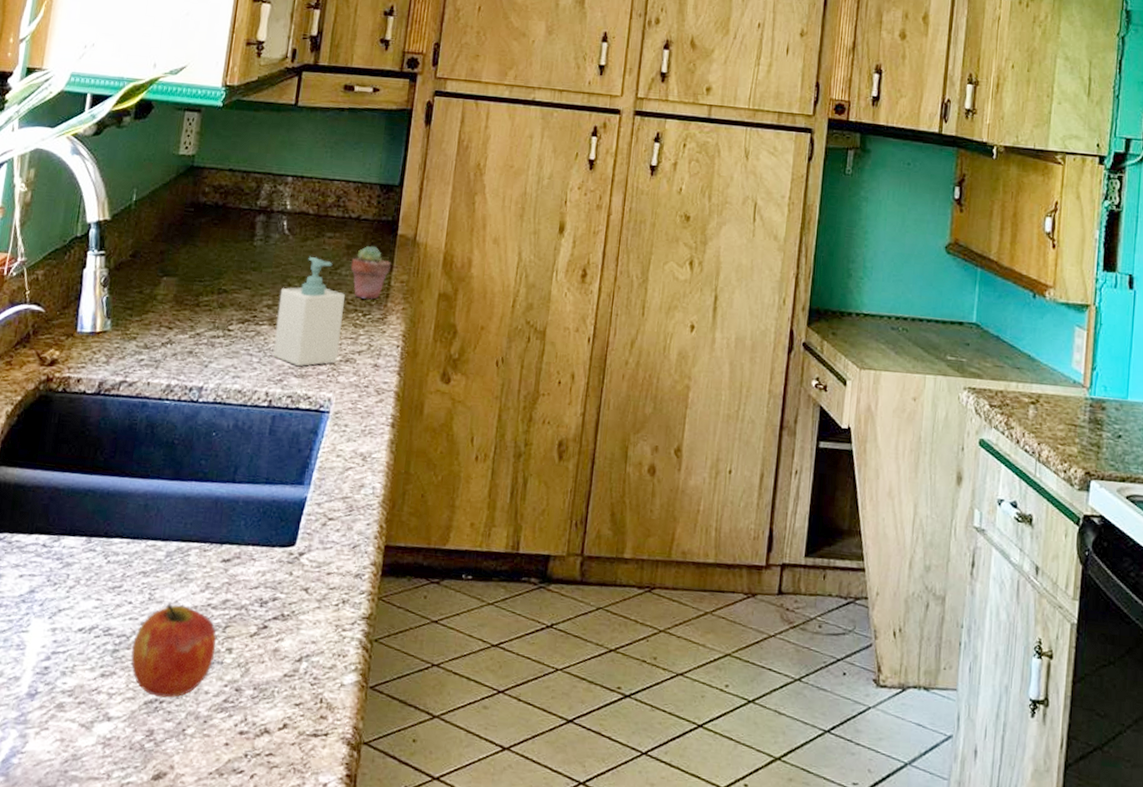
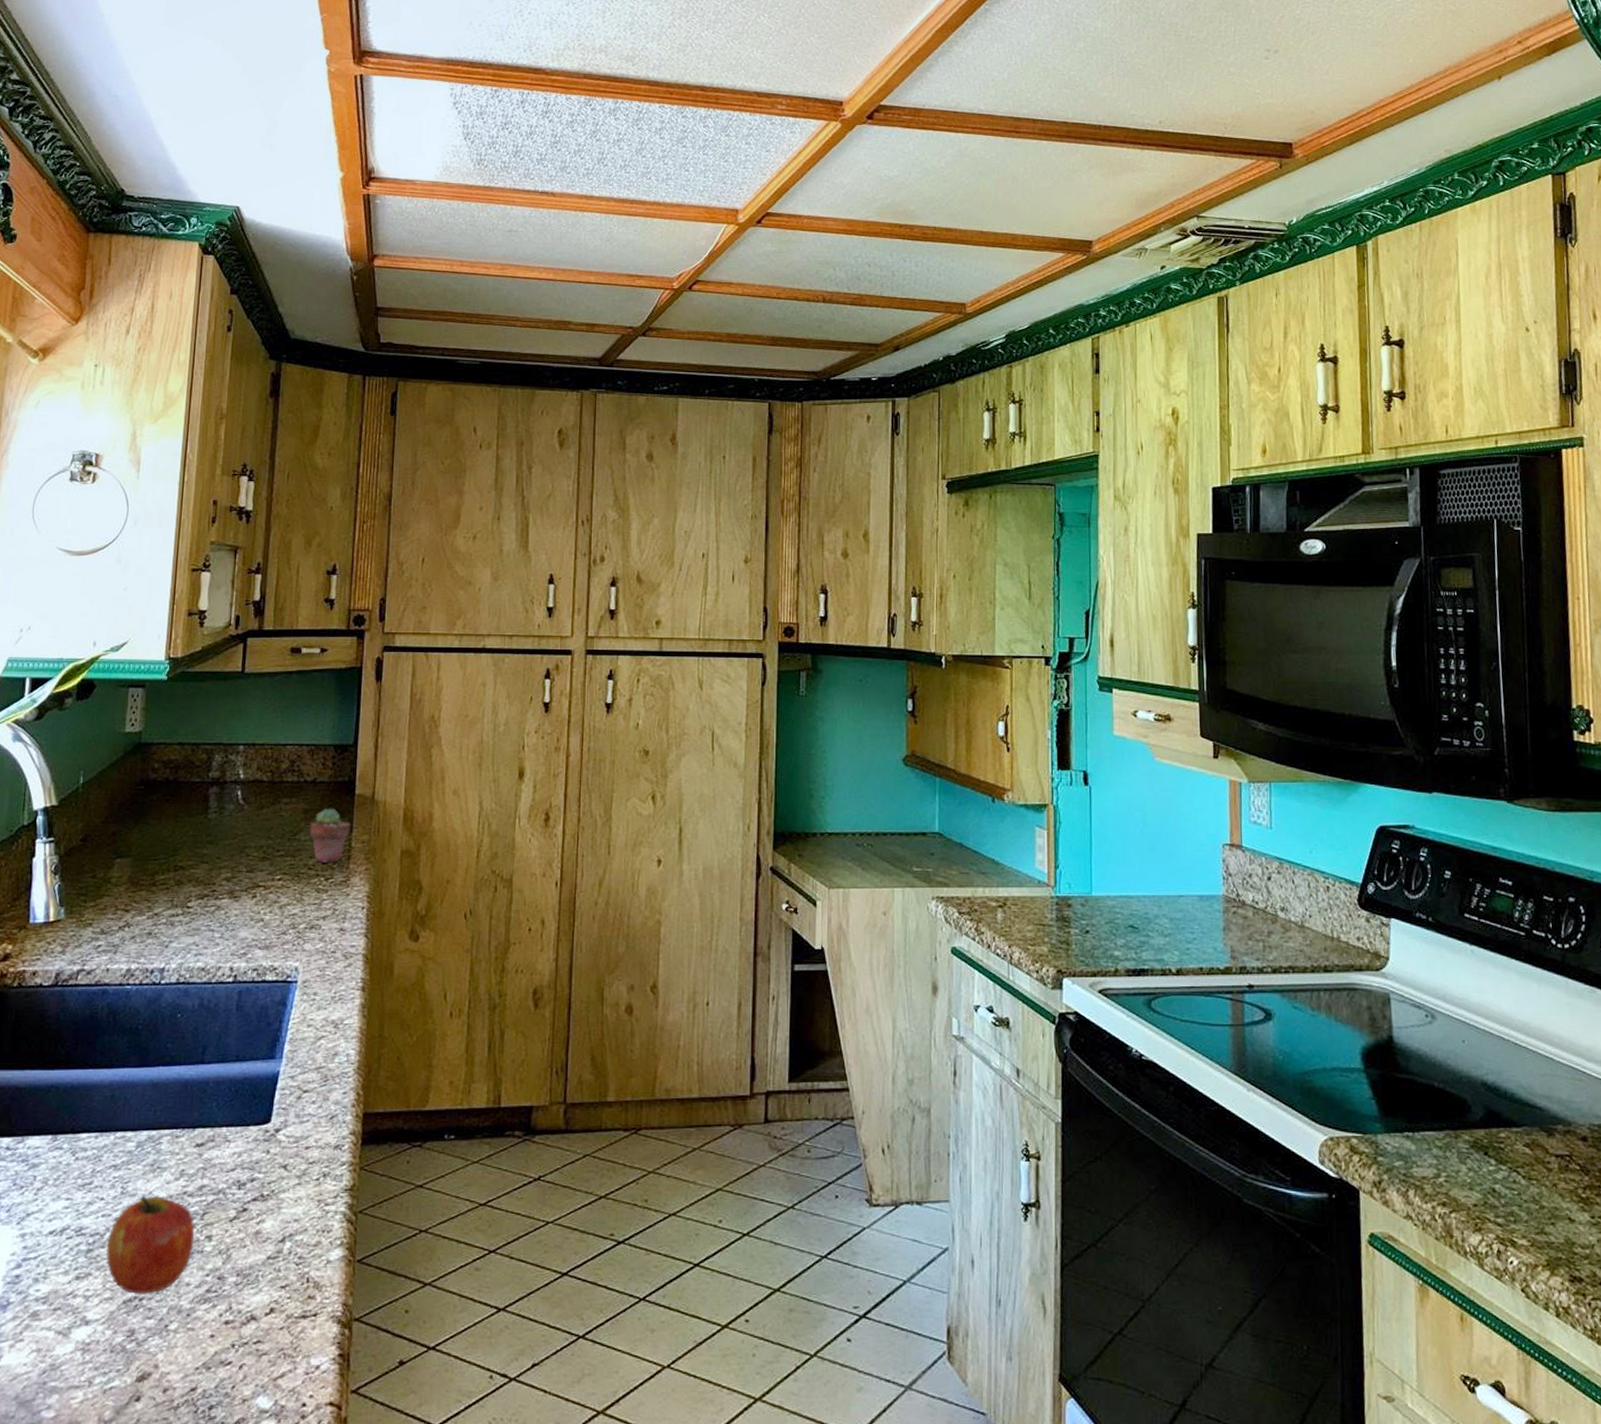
soap bottle: present [272,256,345,367] -> none [235,824,305,938]

